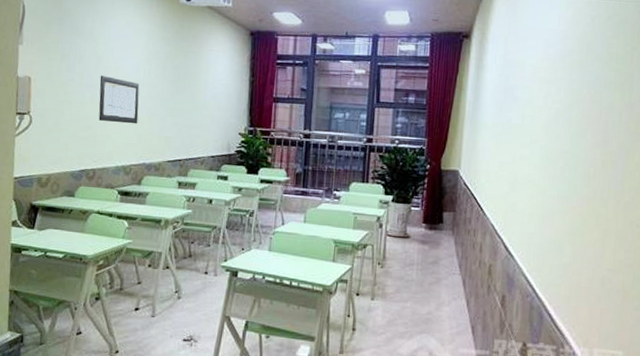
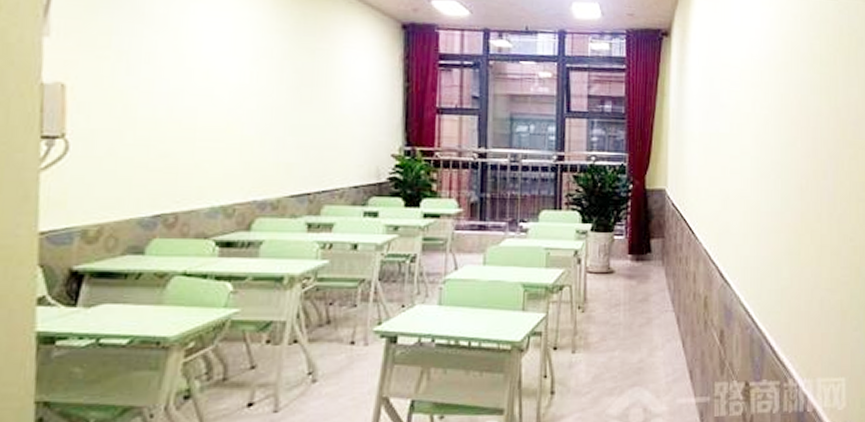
wall art: present [98,75,140,124] -> none [181,80,245,148]

